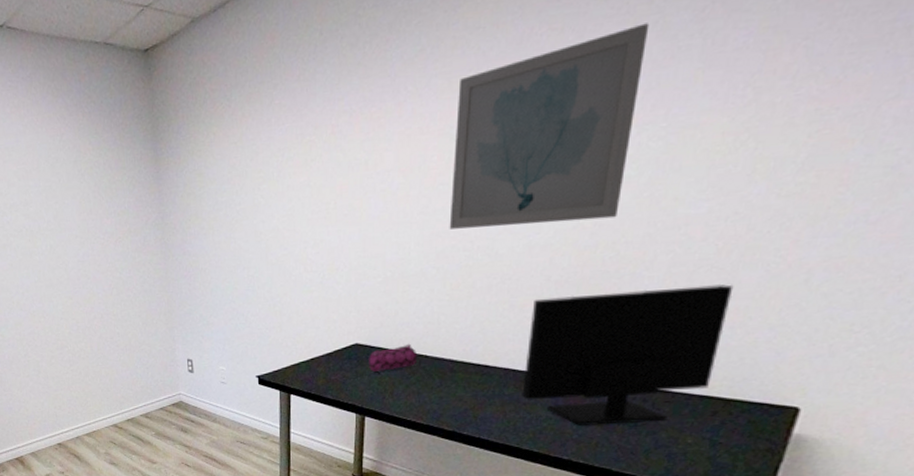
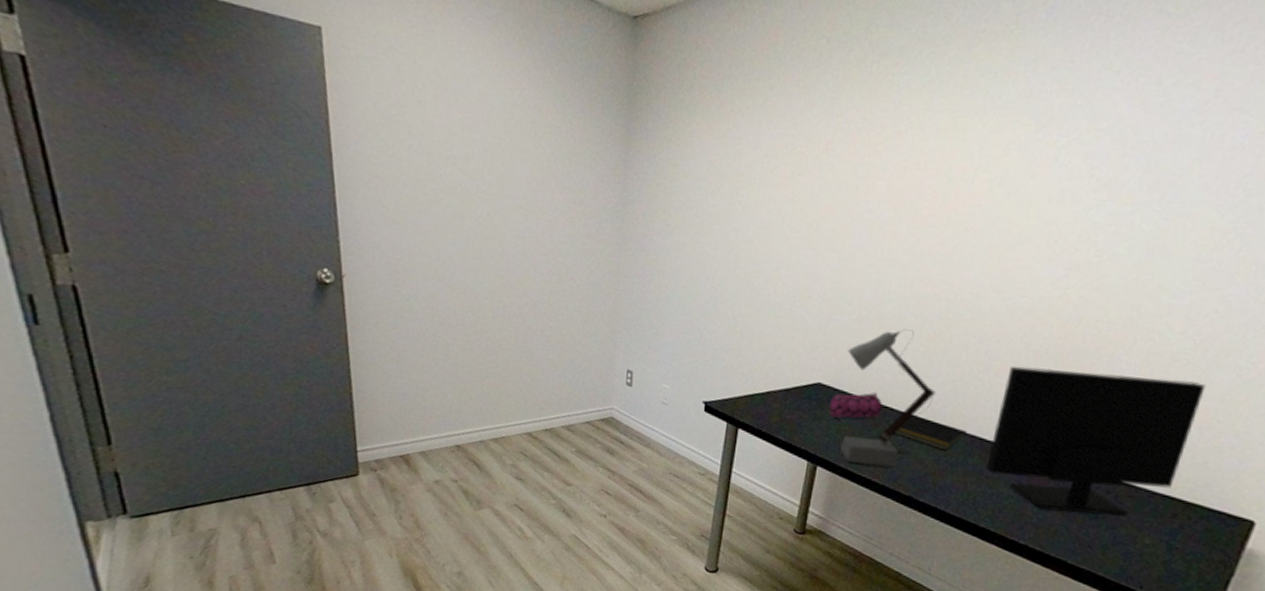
desk lamp: none [379,282,466,409] -> present [839,329,936,468]
notepad: none [432,359,500,386] -> present [894,415,967,451]
wall art: present [449,23,650,229] -> none [933,103,1155,295]

